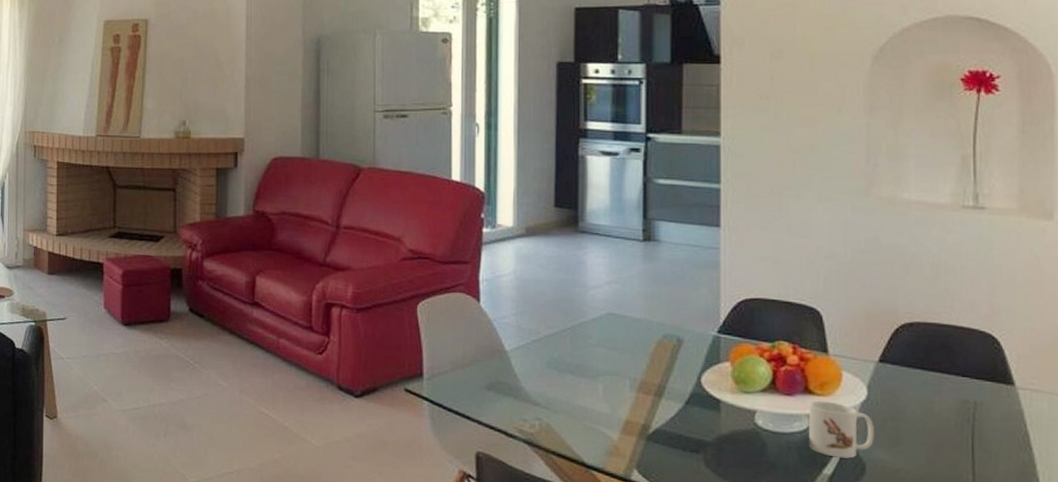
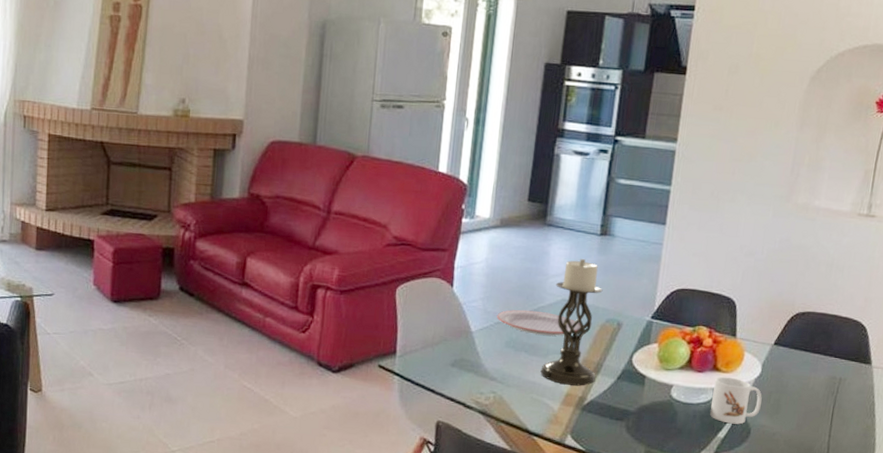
plate: none [533,325,633,355] -> present [497,310,581,336]
candle holder: none [591,267,659,412] -> present [540,258,603,386]

